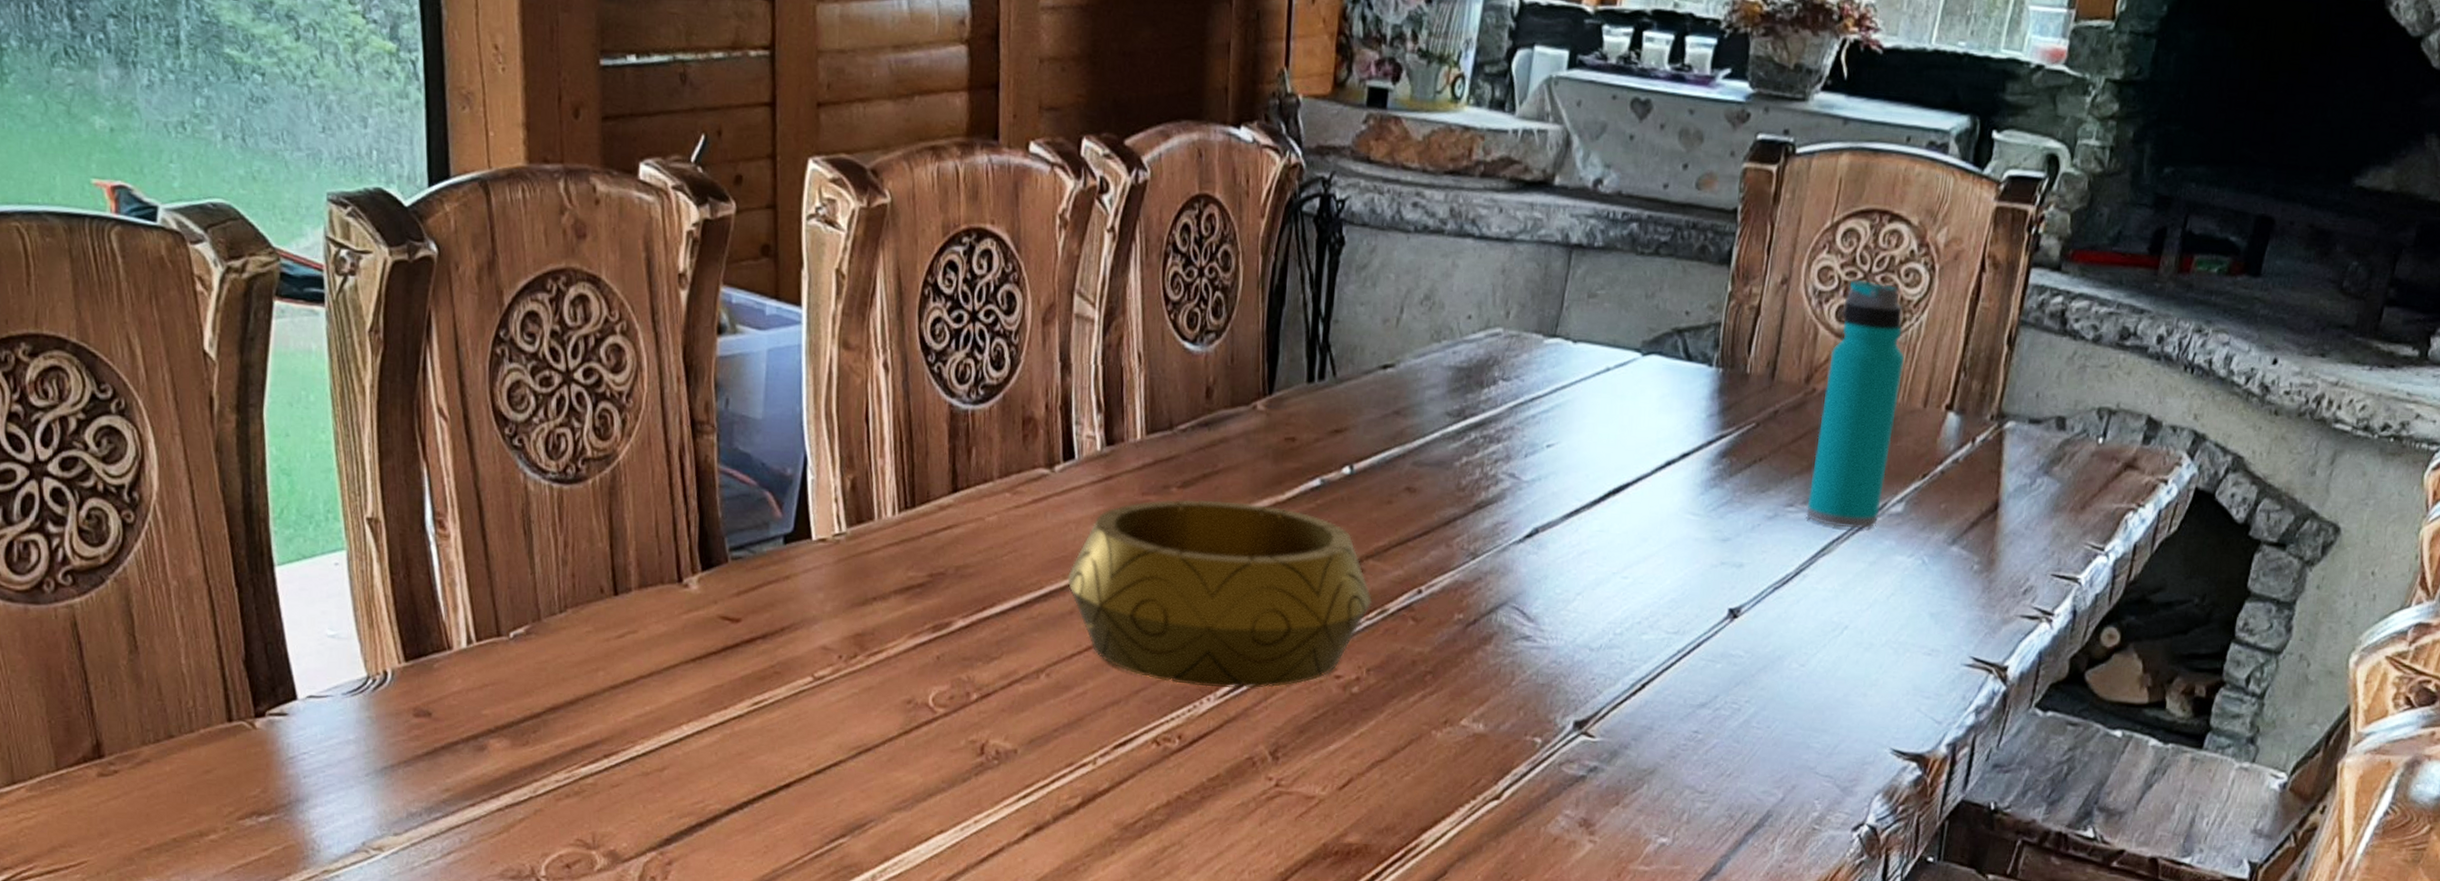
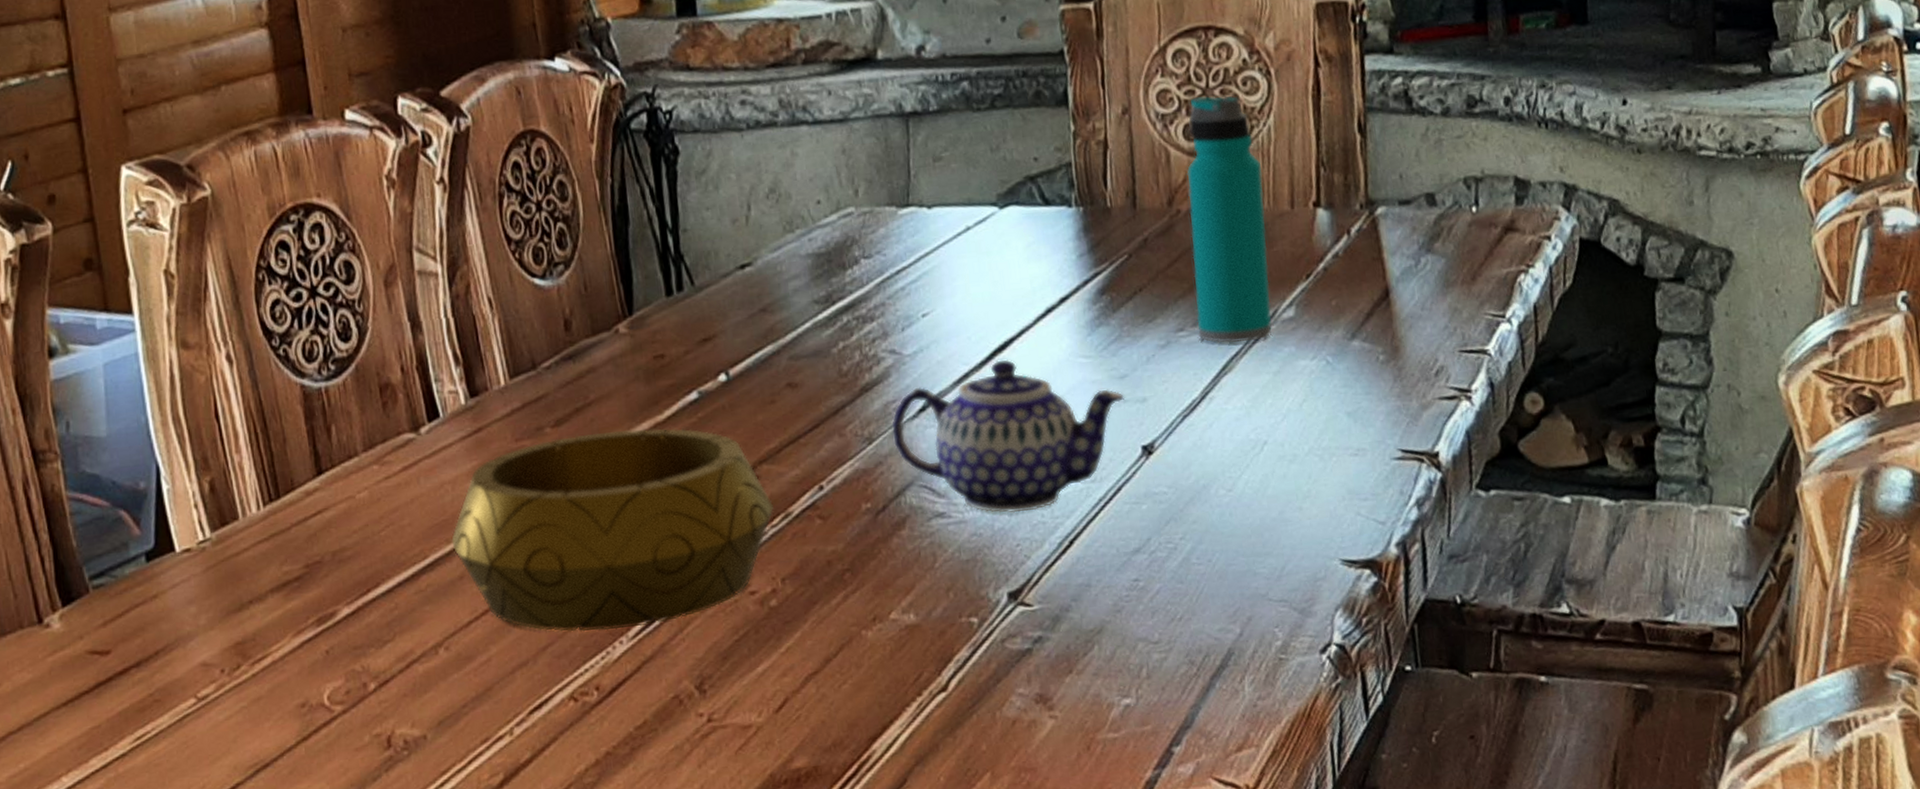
teapot: none [1496,502,1724,650] -> present [891,359,1125,513]

